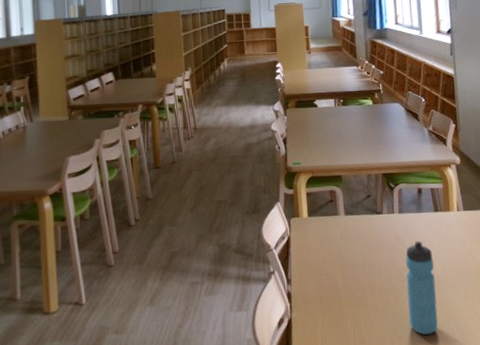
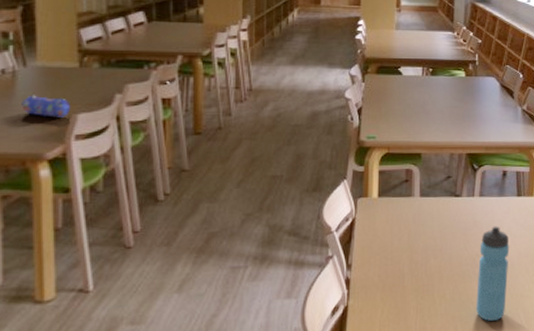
pencil case: none [29,143,64,161] -> present [20,95,71,118]

